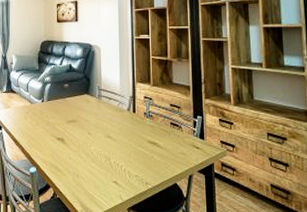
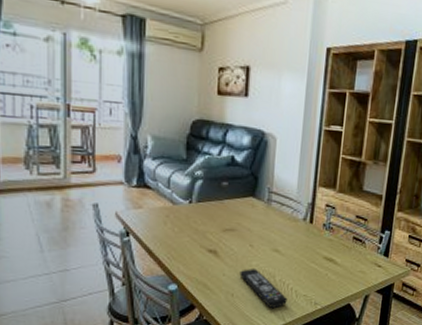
remote control: none [82,153,122,187] -> present [239,269,288,308]

